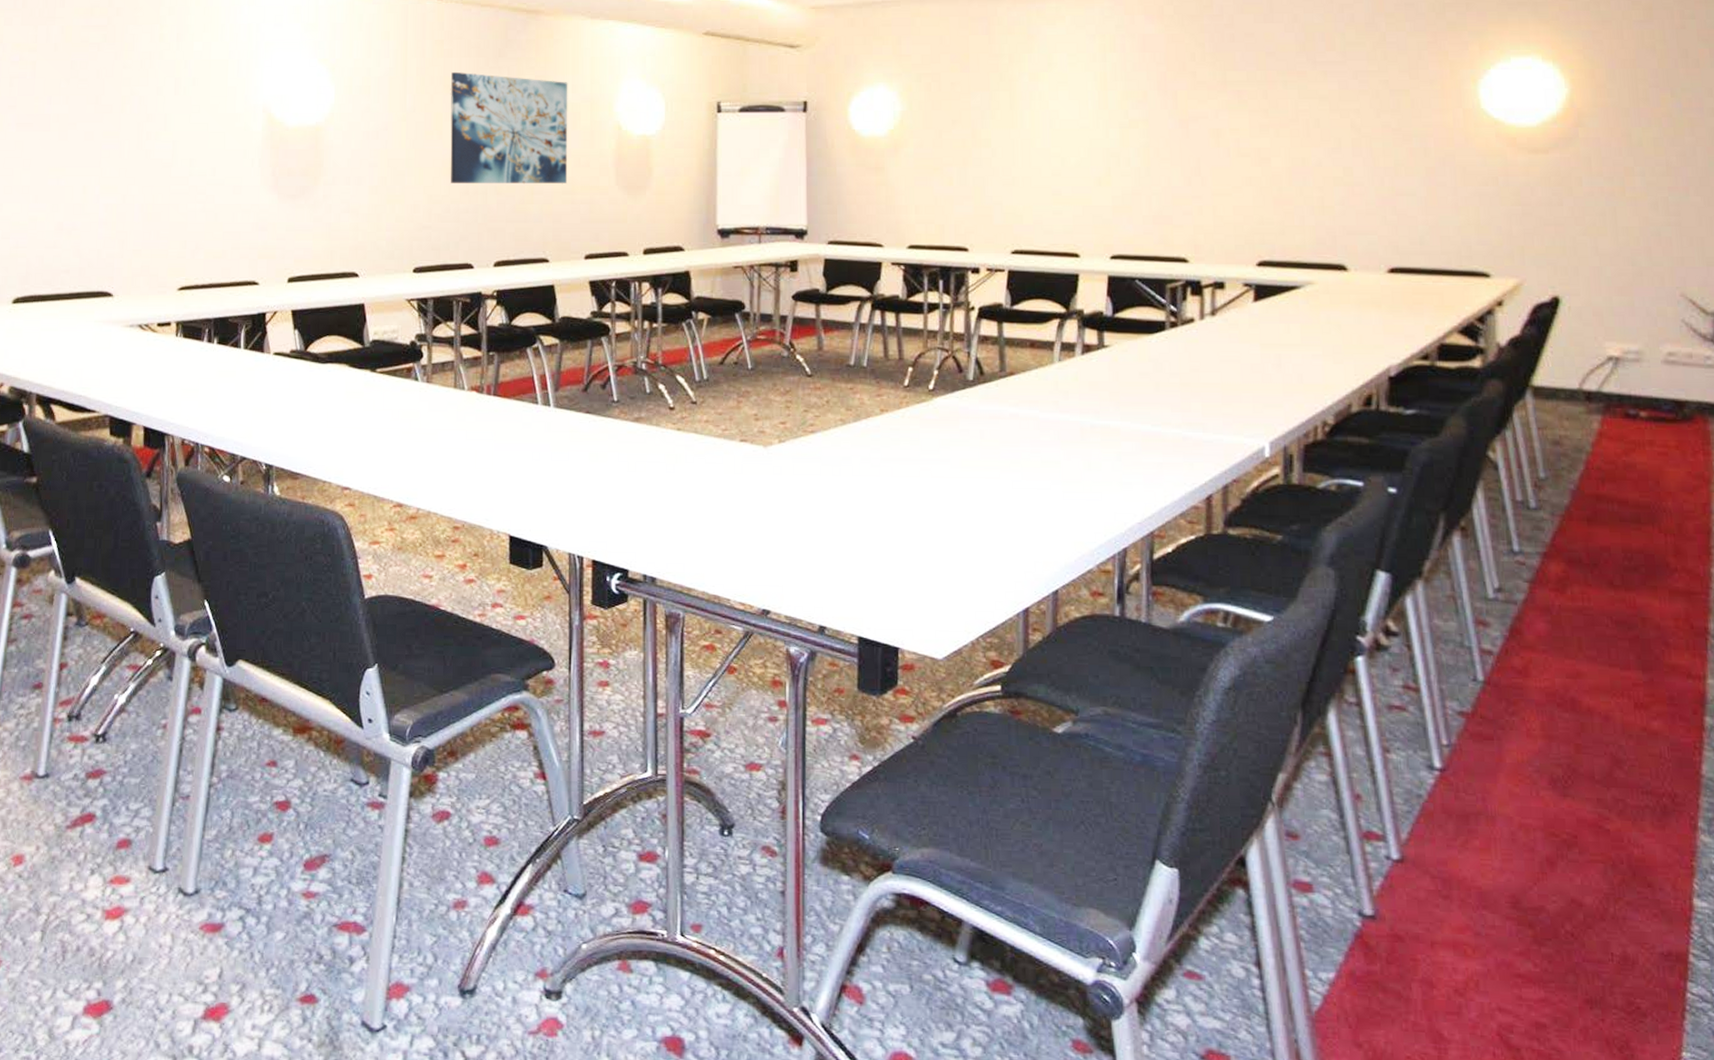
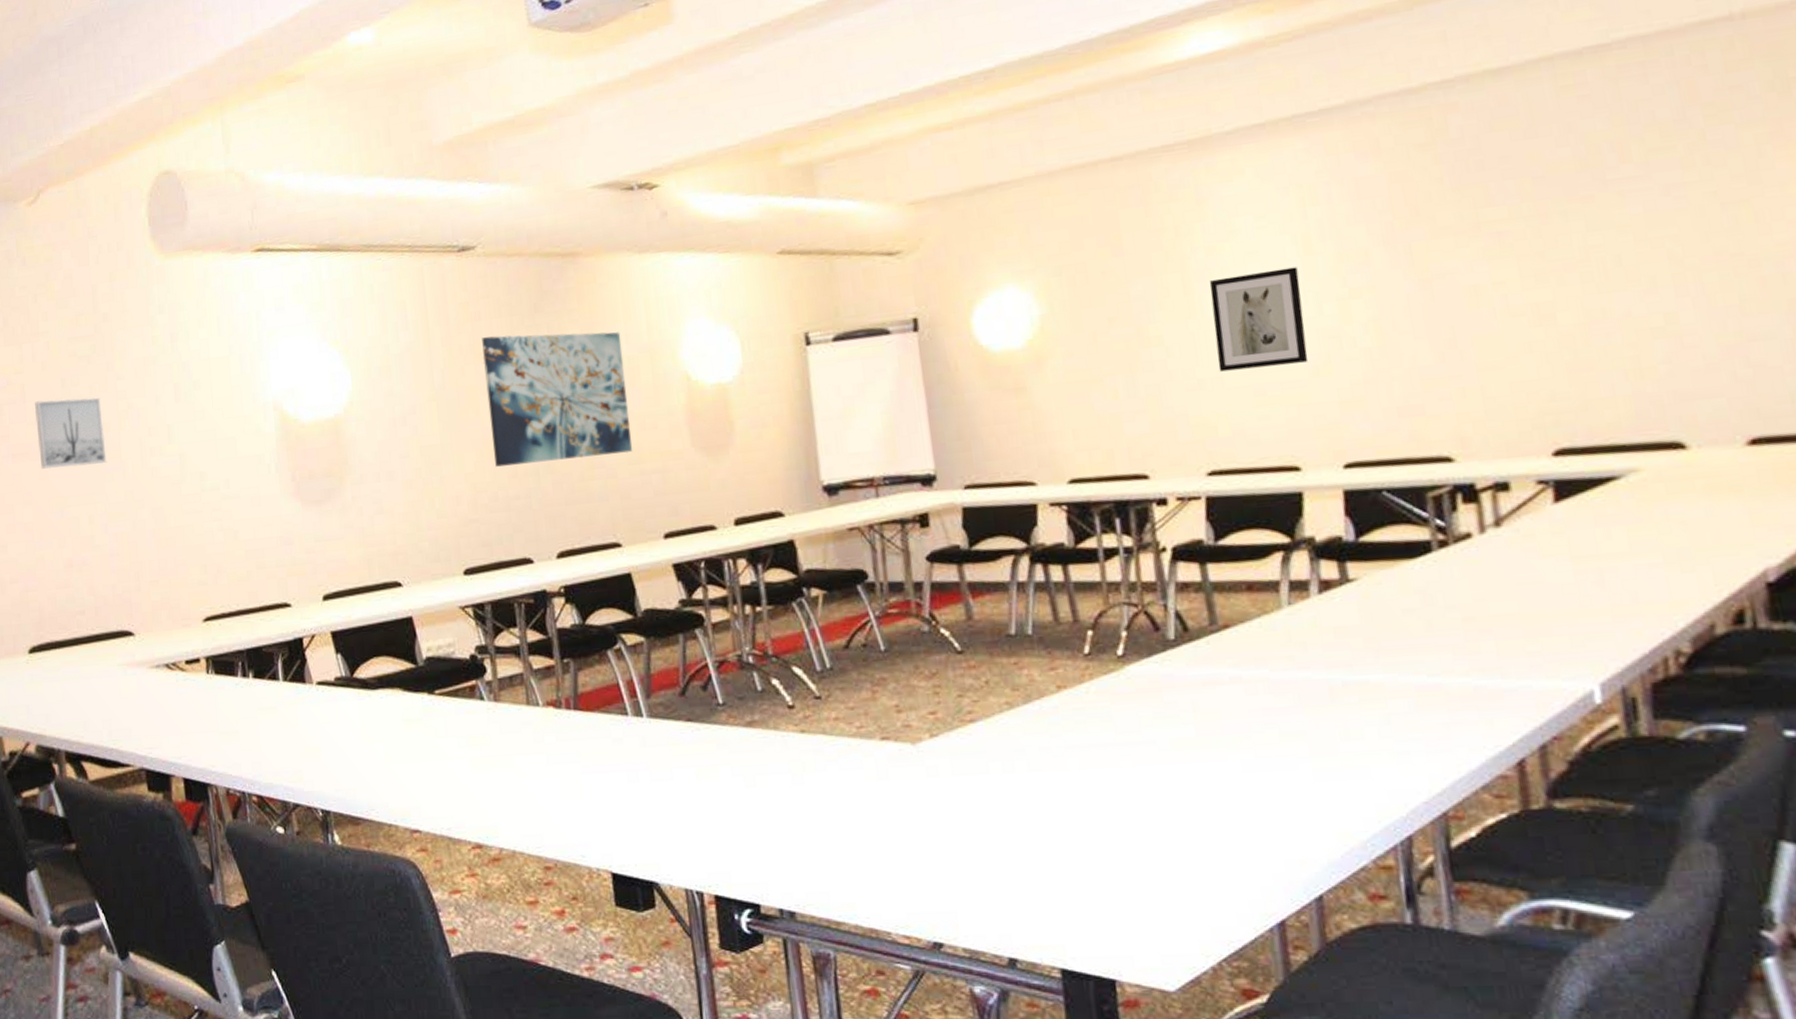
wall art: none [42,78,106,141] -> present [34,397,107,469]
wall art: none [1029,98,1095,173] -> present [1209,267,1309,372]

